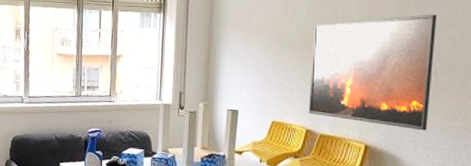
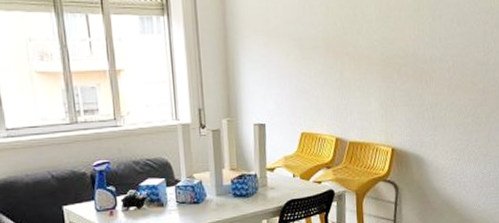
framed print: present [308,14,437,131] -> none [335,11,448,129]

